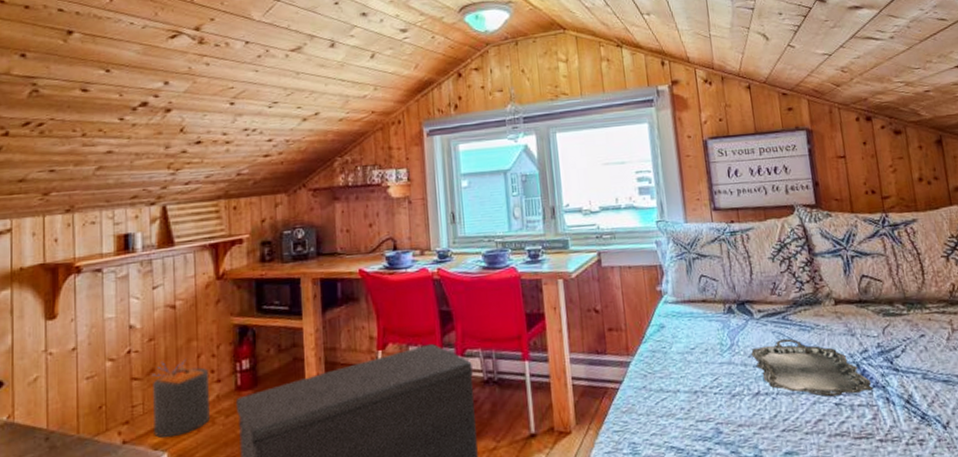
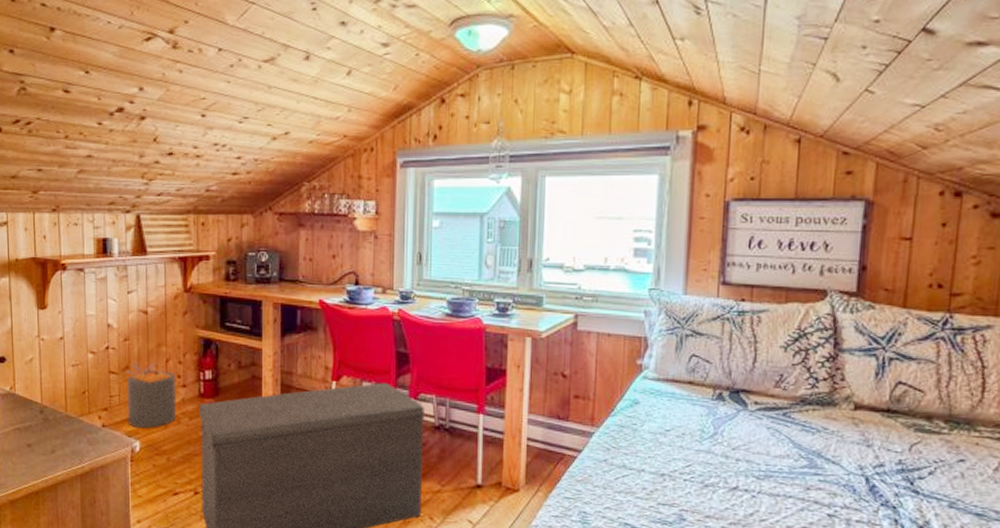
serving tray: present [751,338,874,397] -> none [736,437,881,509]

